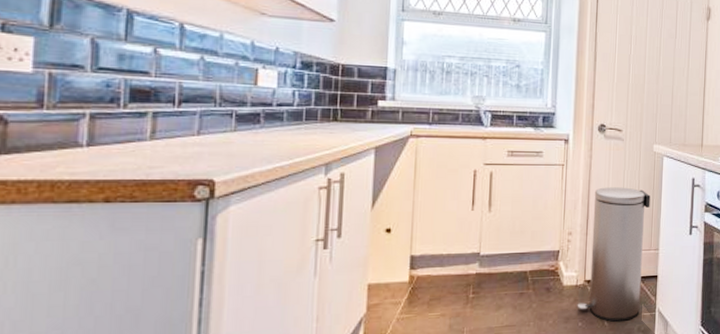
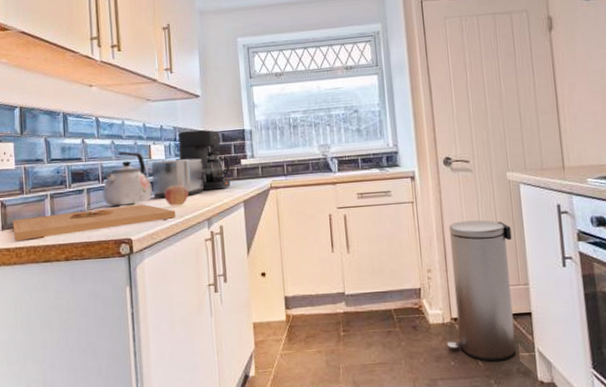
platter: none [16,138,283,171] -> present [12,204,176,241]
kettle: none [176,71,254,139] -> present [102,151,152,206]
toaster: none [253,88,331,135] -> present [151,158,206,198]
fruit: none [269,118,304,146] -> present [164,183,189,207]
coffee maker: none [297,58,364,131] -> present [178,130,231,191]

